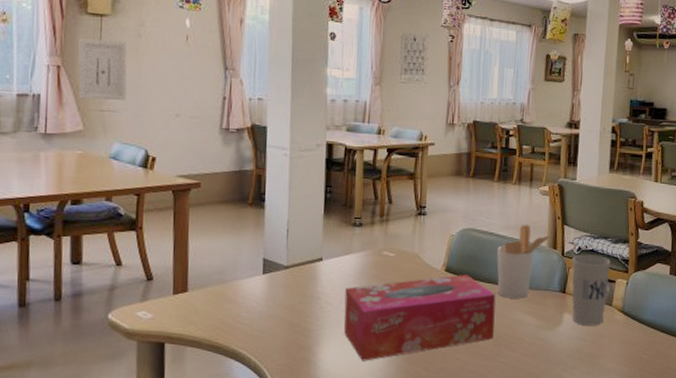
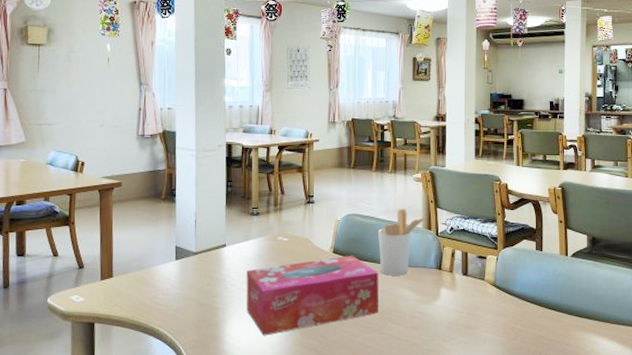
wall art: present [78,39,127,100] -> none [21,65,60,116]
cup: present [572,254,611,326] -> none [446,234,481,299]

